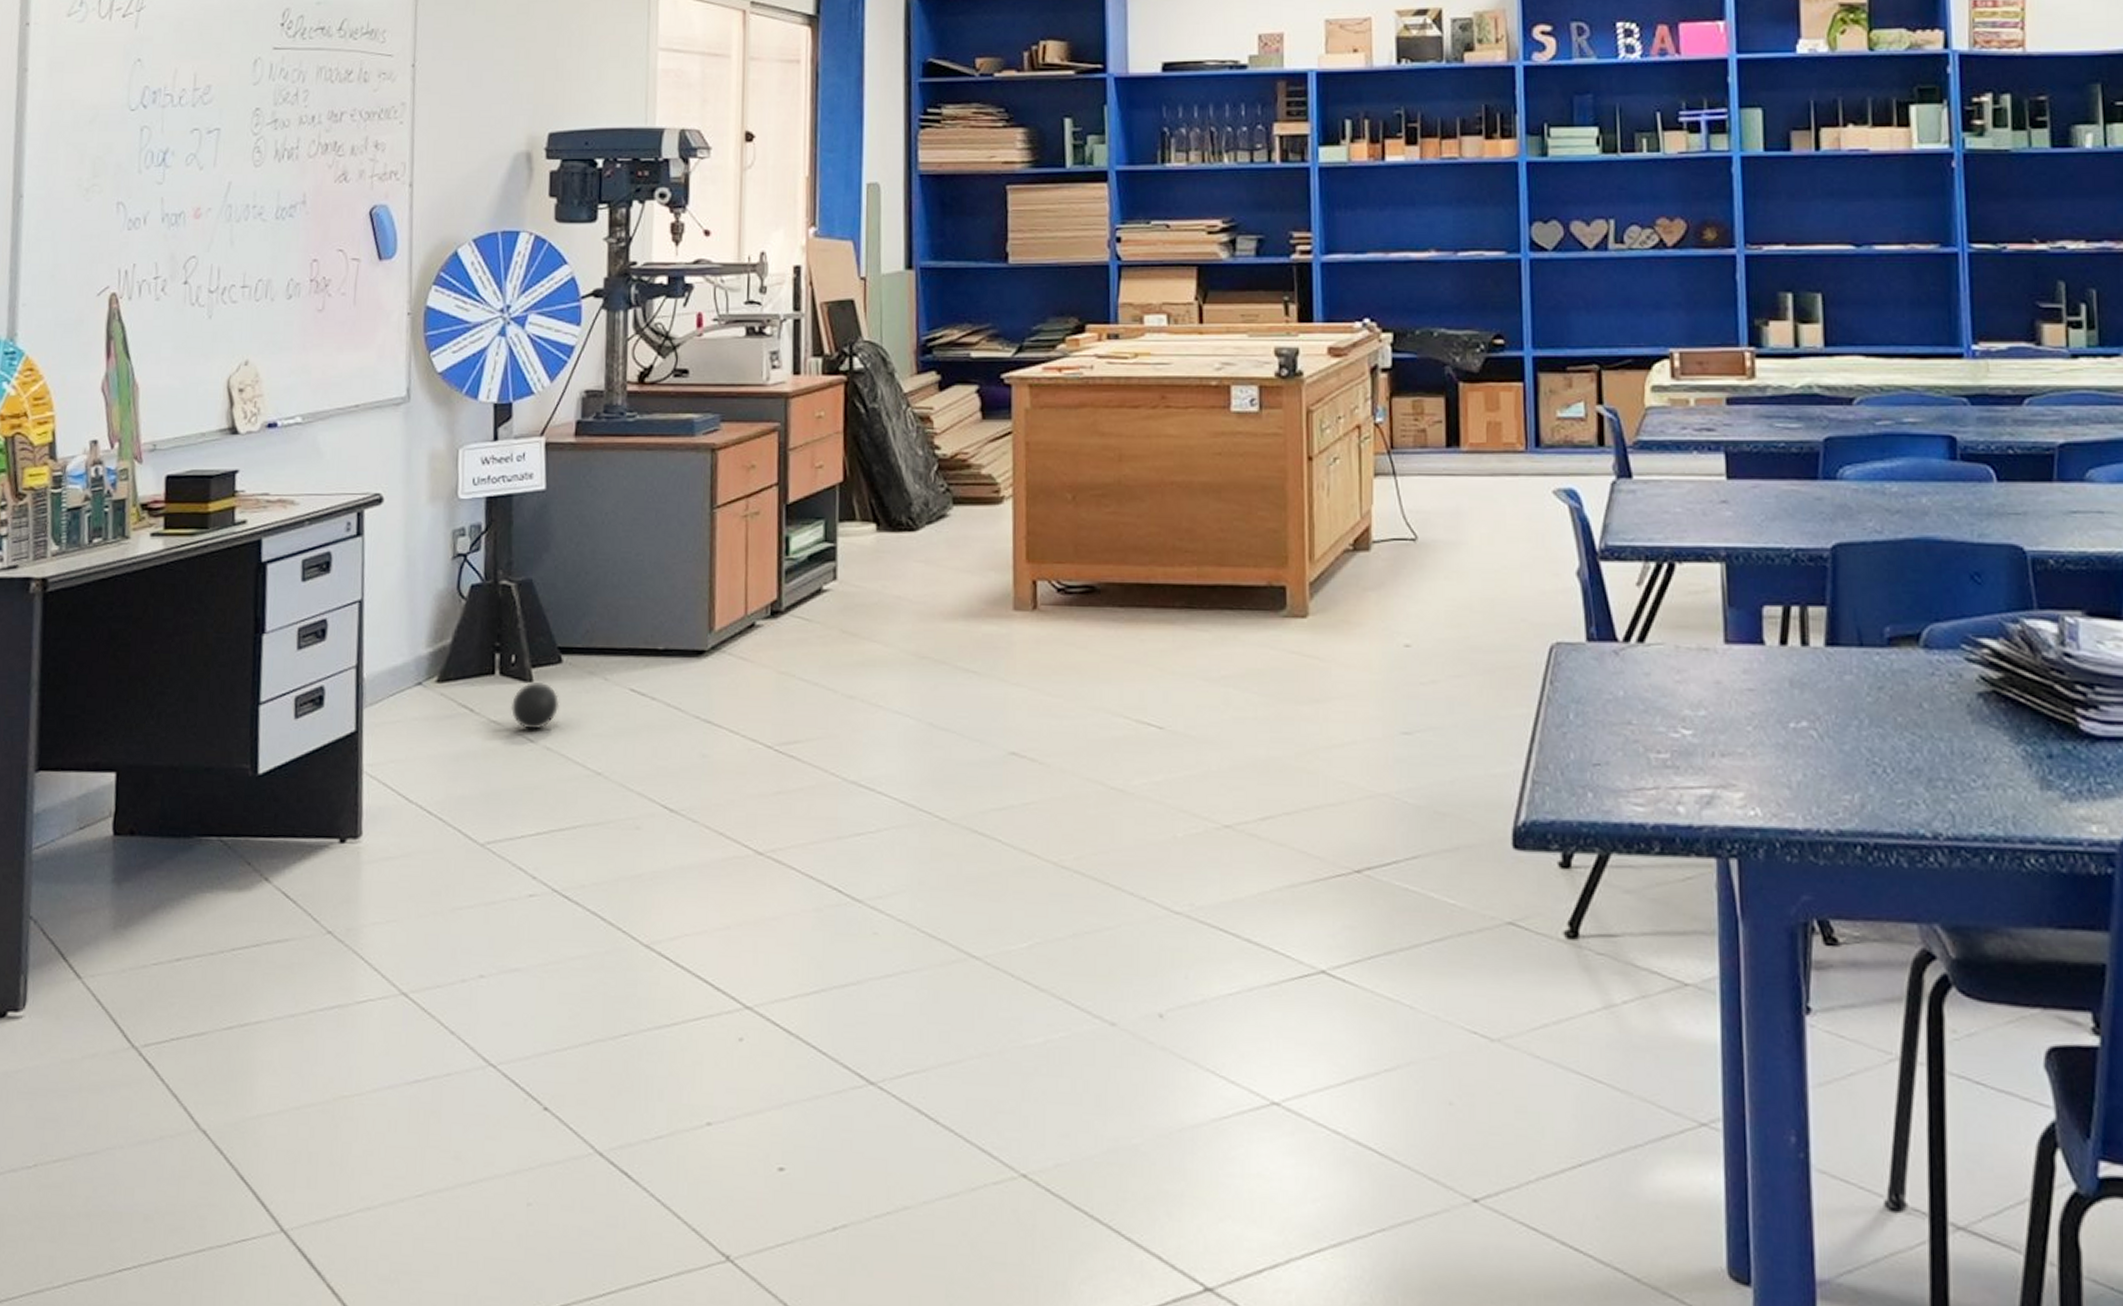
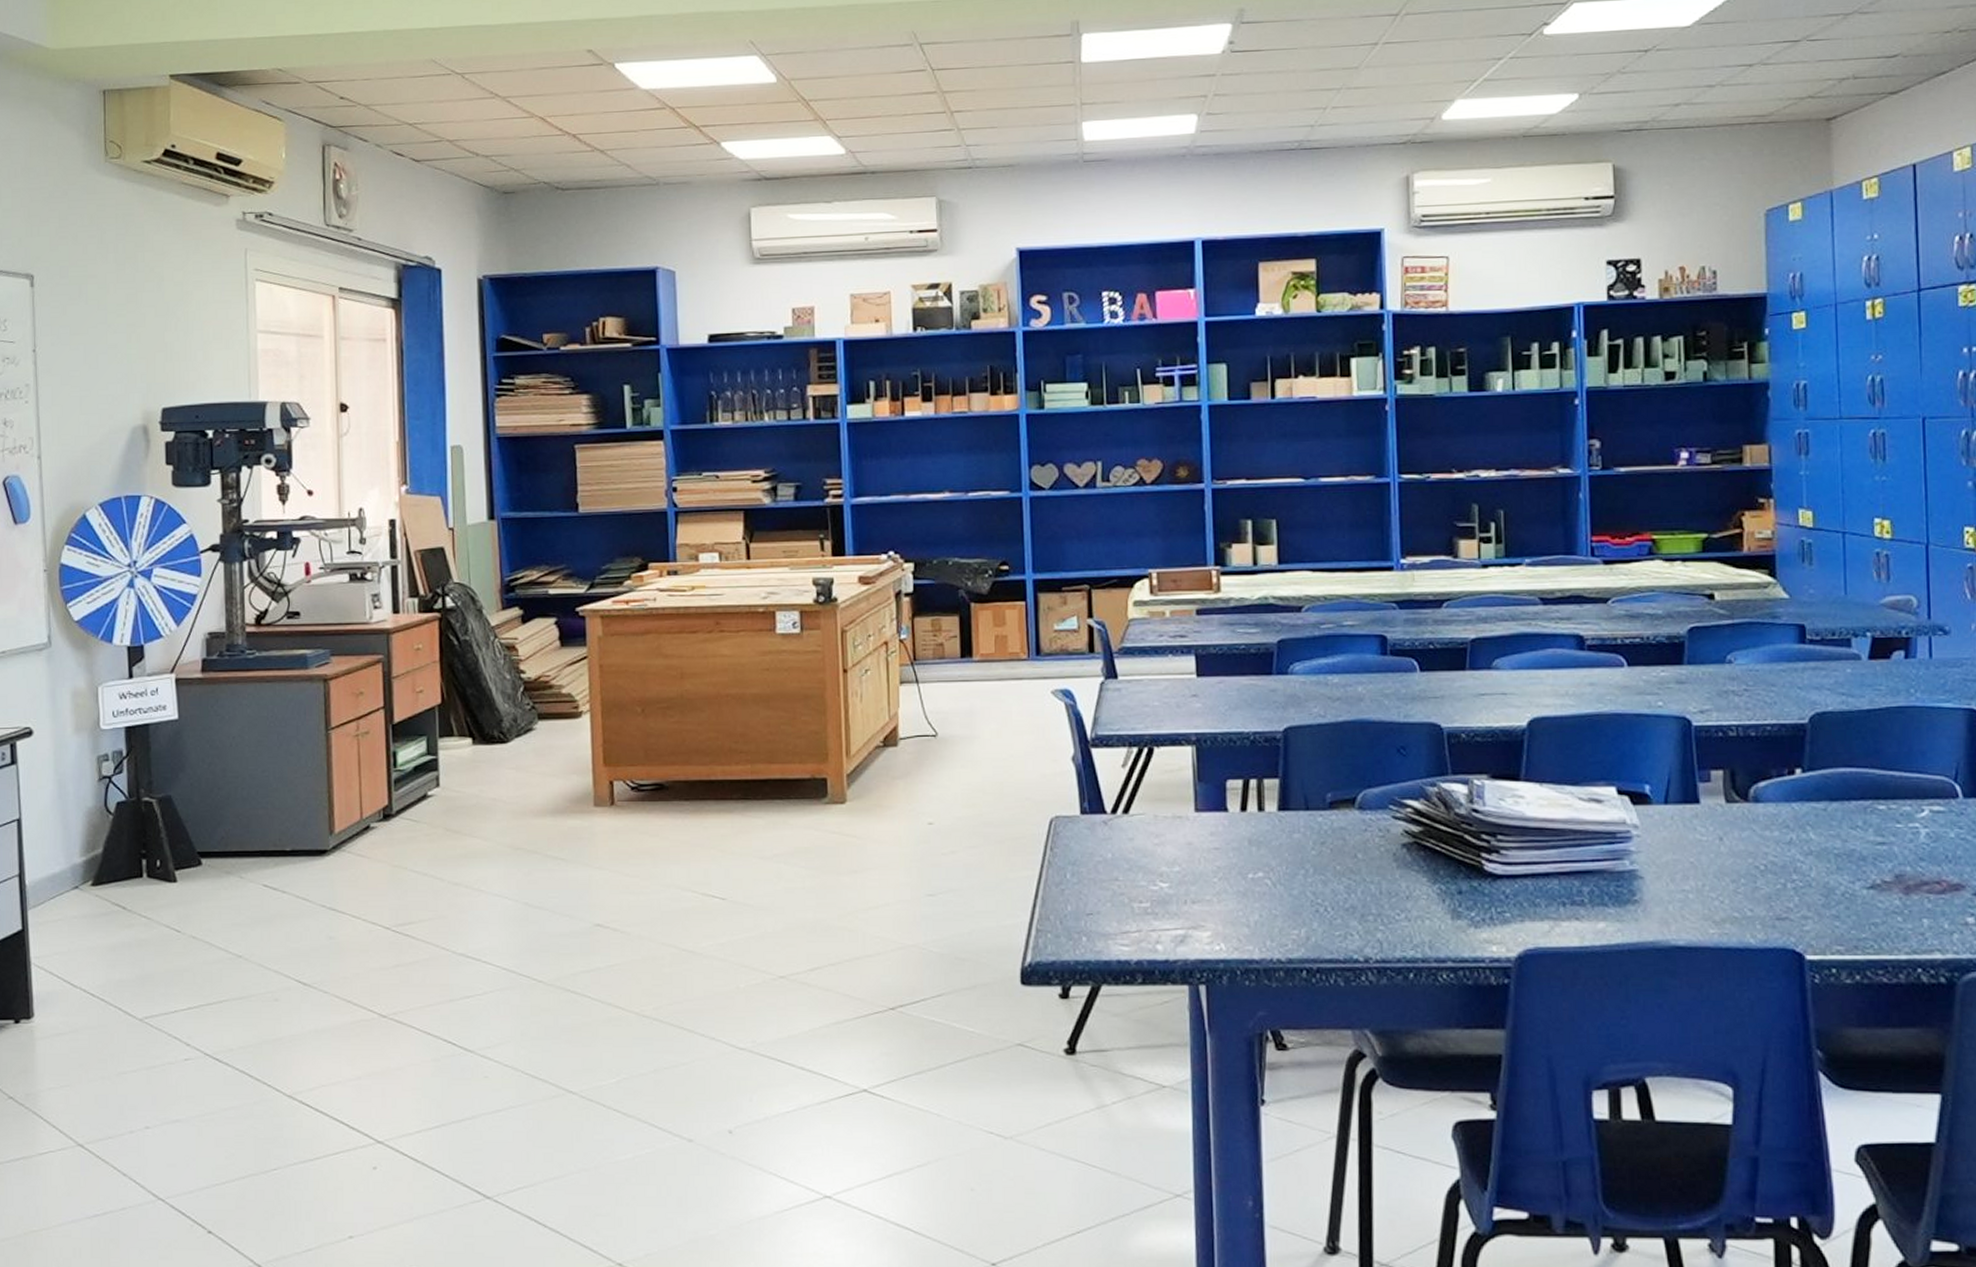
ball: present [510,681,560,730] -> none [158,881,202,922]

